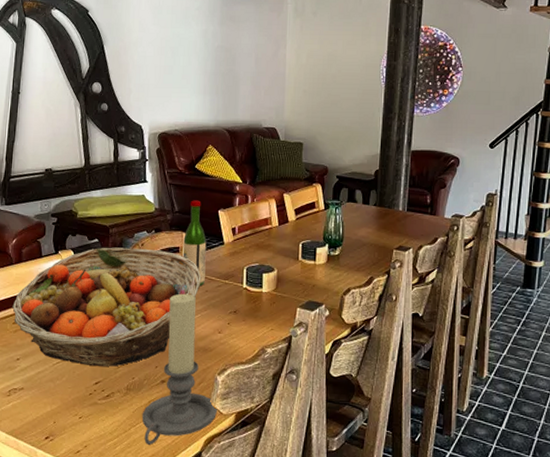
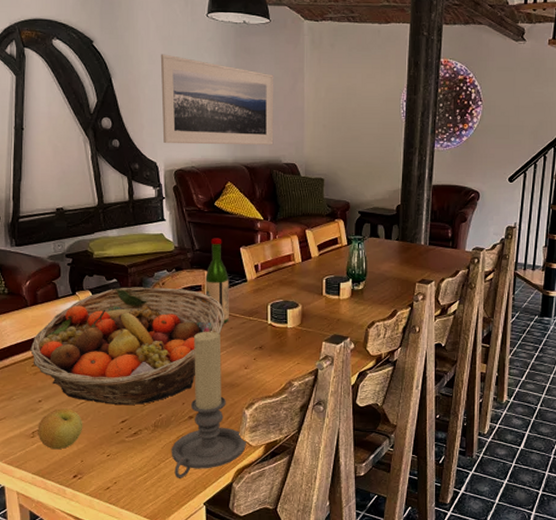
apple: none [14,367,58,410] -> present [38,408,83,450]
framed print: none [149,22,258,110] -> present [160,54,274,146]

